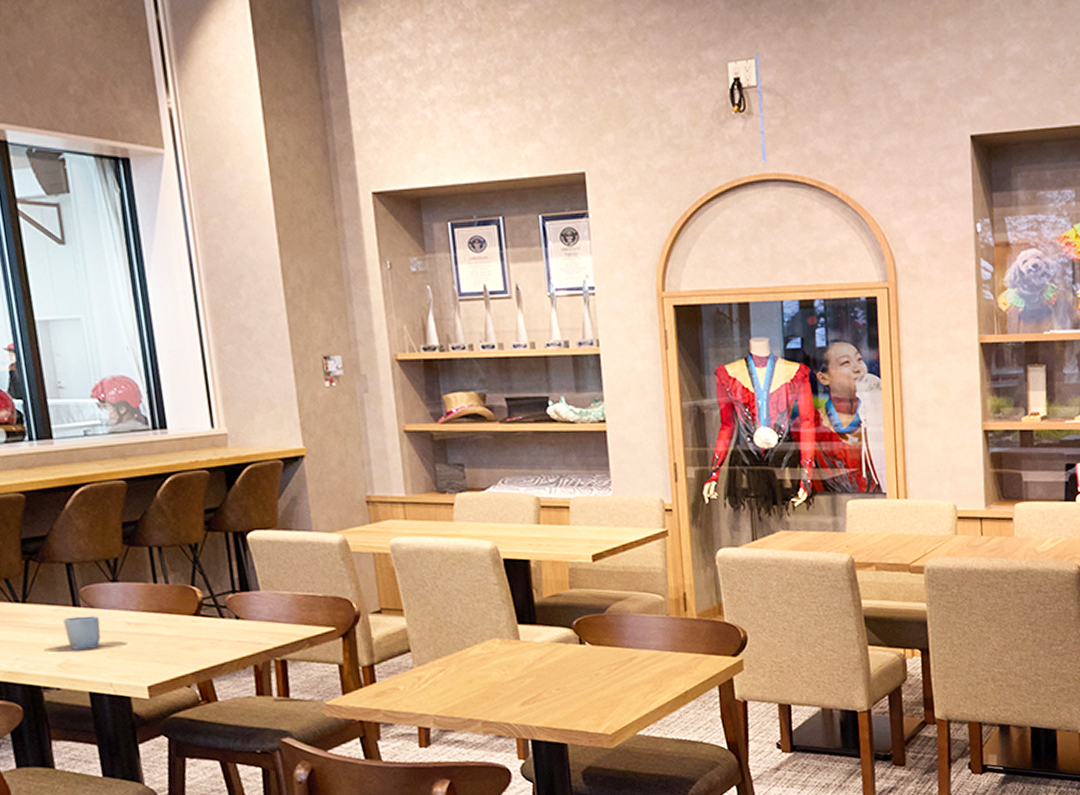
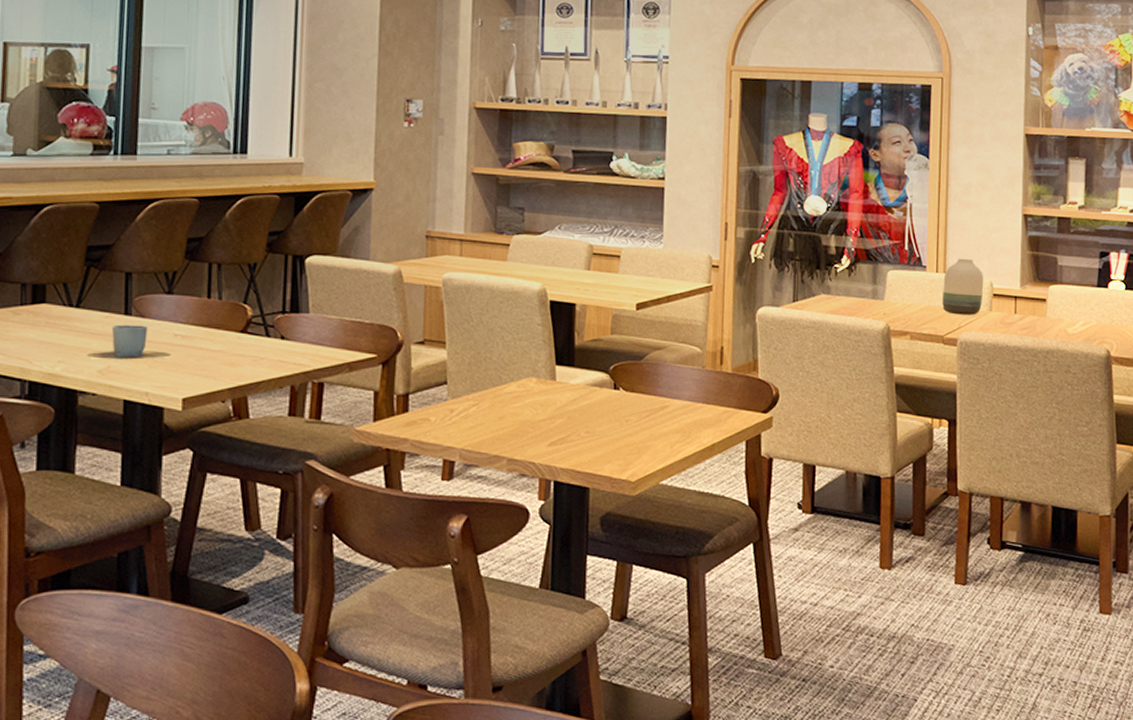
vase: none [905,481,948,541] -> present [942,258,984,315]

